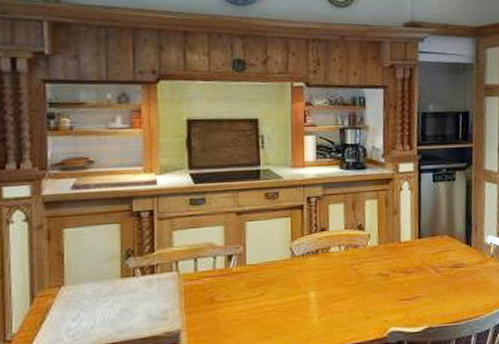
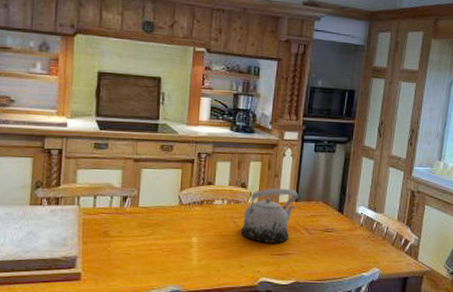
teapot: none [362,225,421,289] -> present [240,188,298,243]

